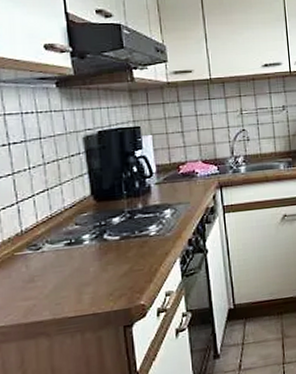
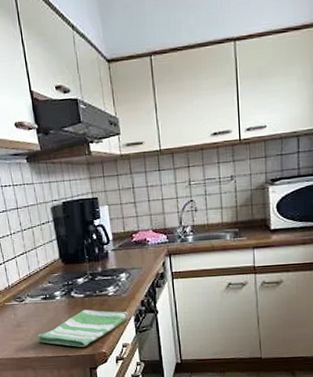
dish towel: none [54,253,173,301] -> present [36,309,128,347]

